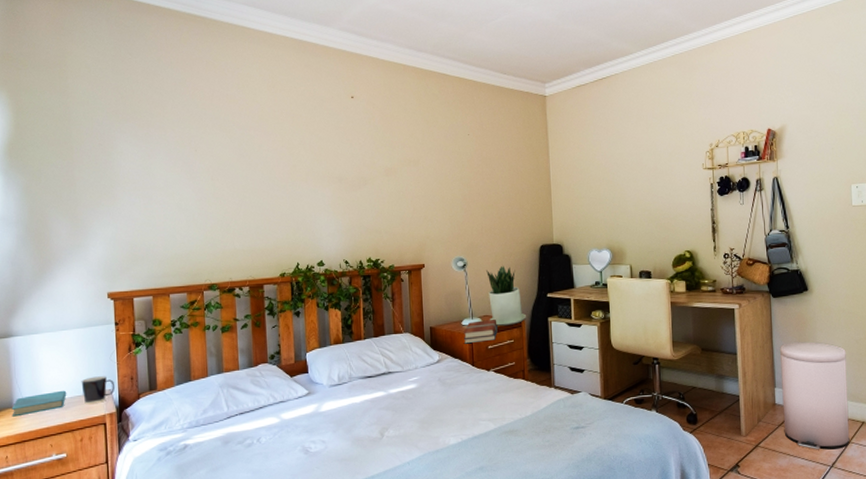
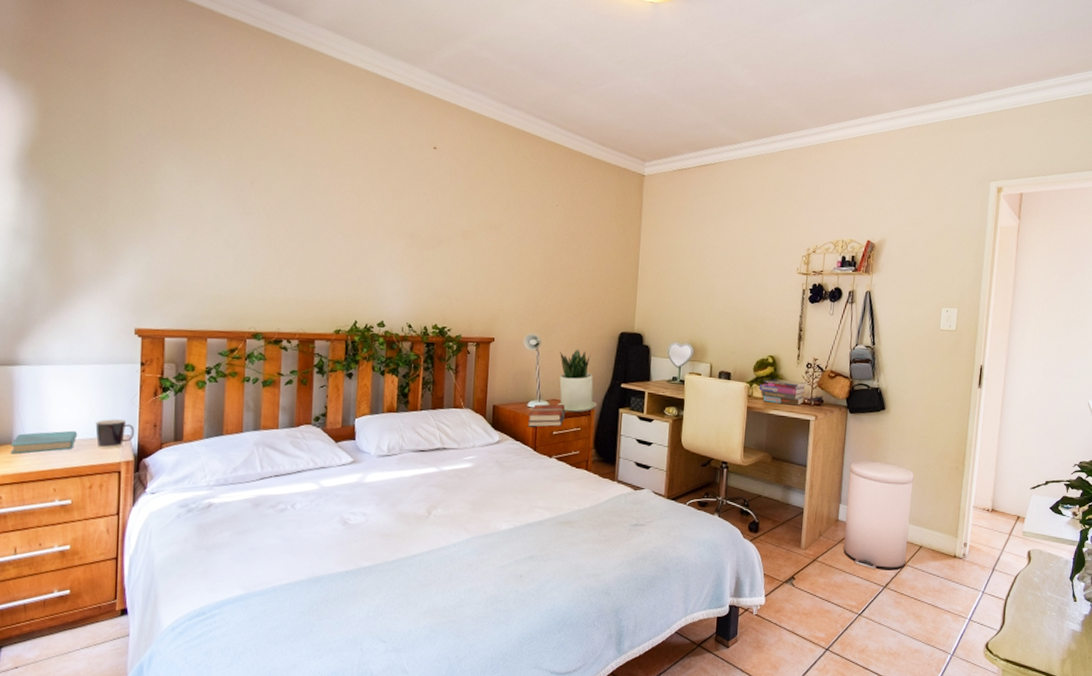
books: none [680,271,728,297] -> present [759,378,808,406]

